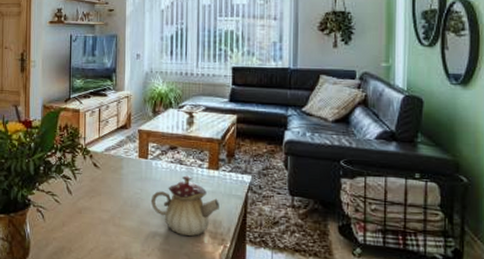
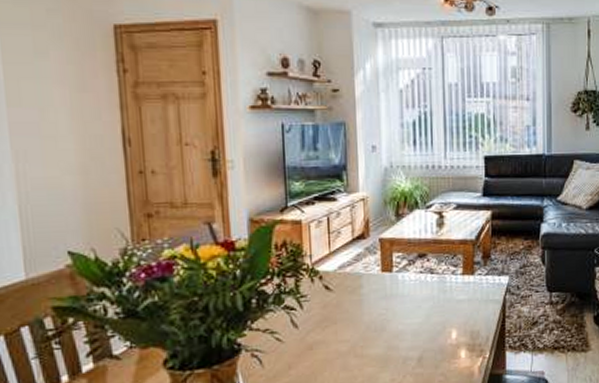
teapot: present [150,175,219,237] -> none [398,285,476,354]

